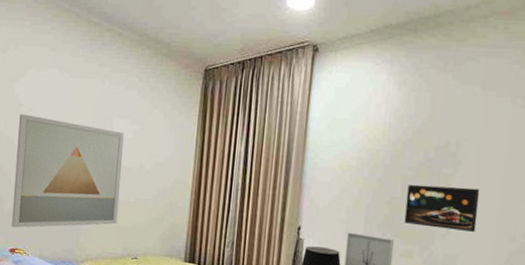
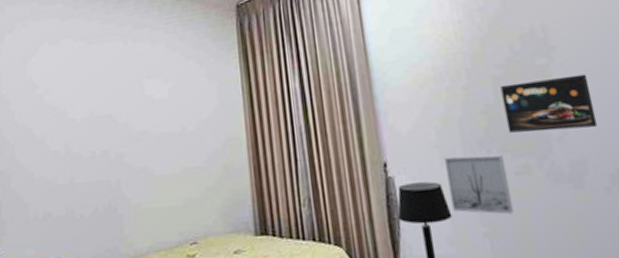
wall art: present [12,114,124,228] -> none [35,93,166,235]

